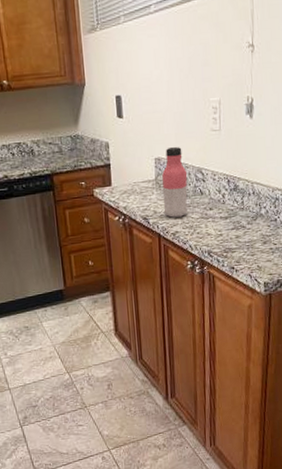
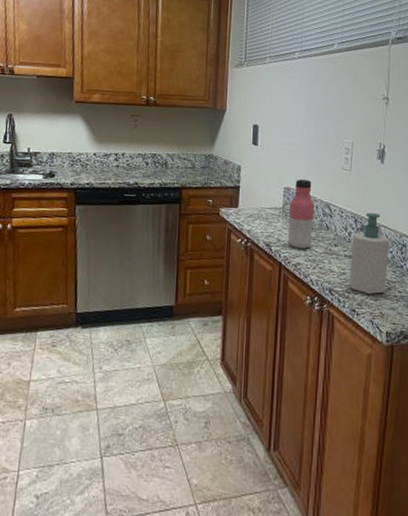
soap bottle: none [226,170,263,251] -> present [349,212,390,294]

